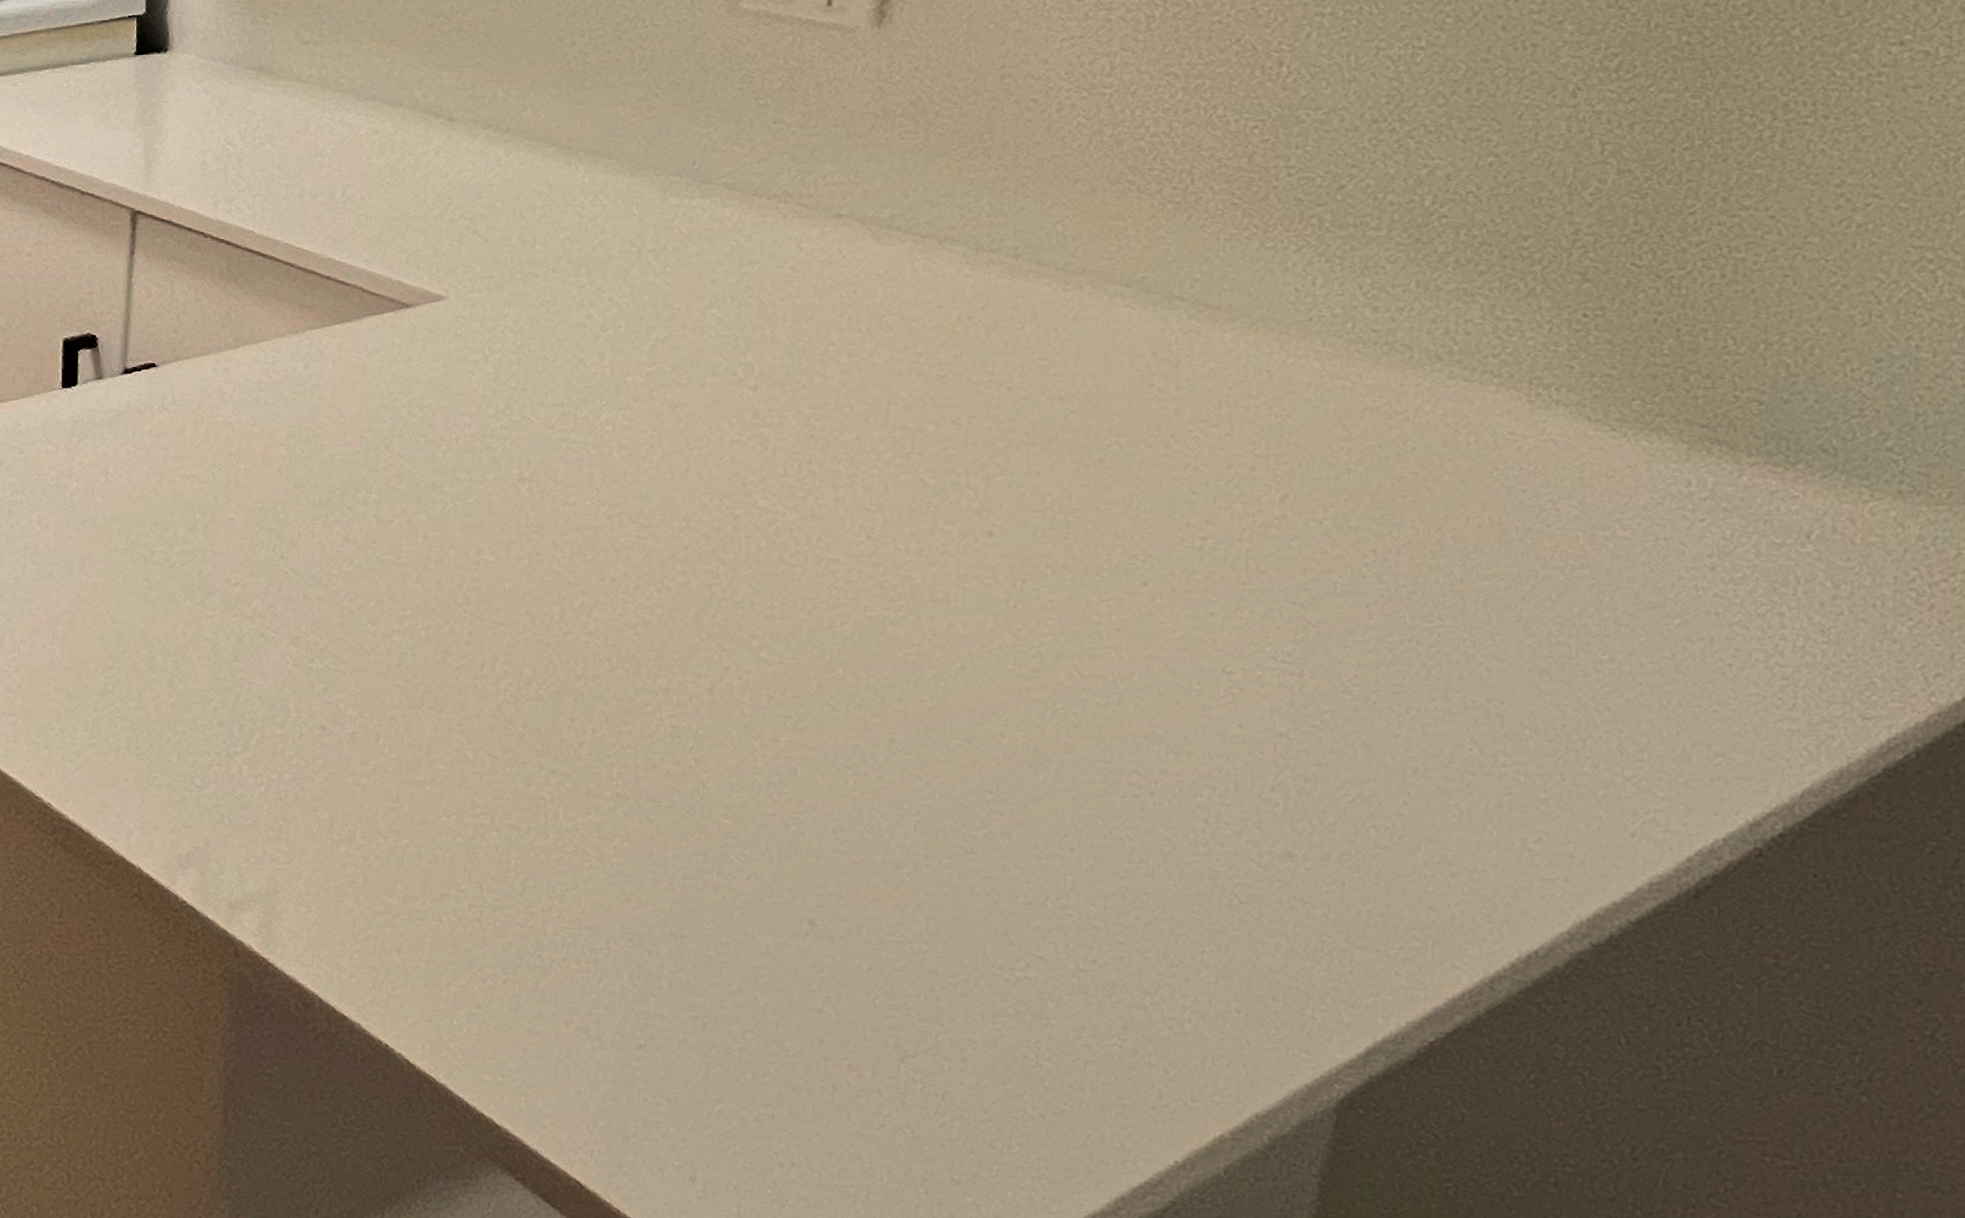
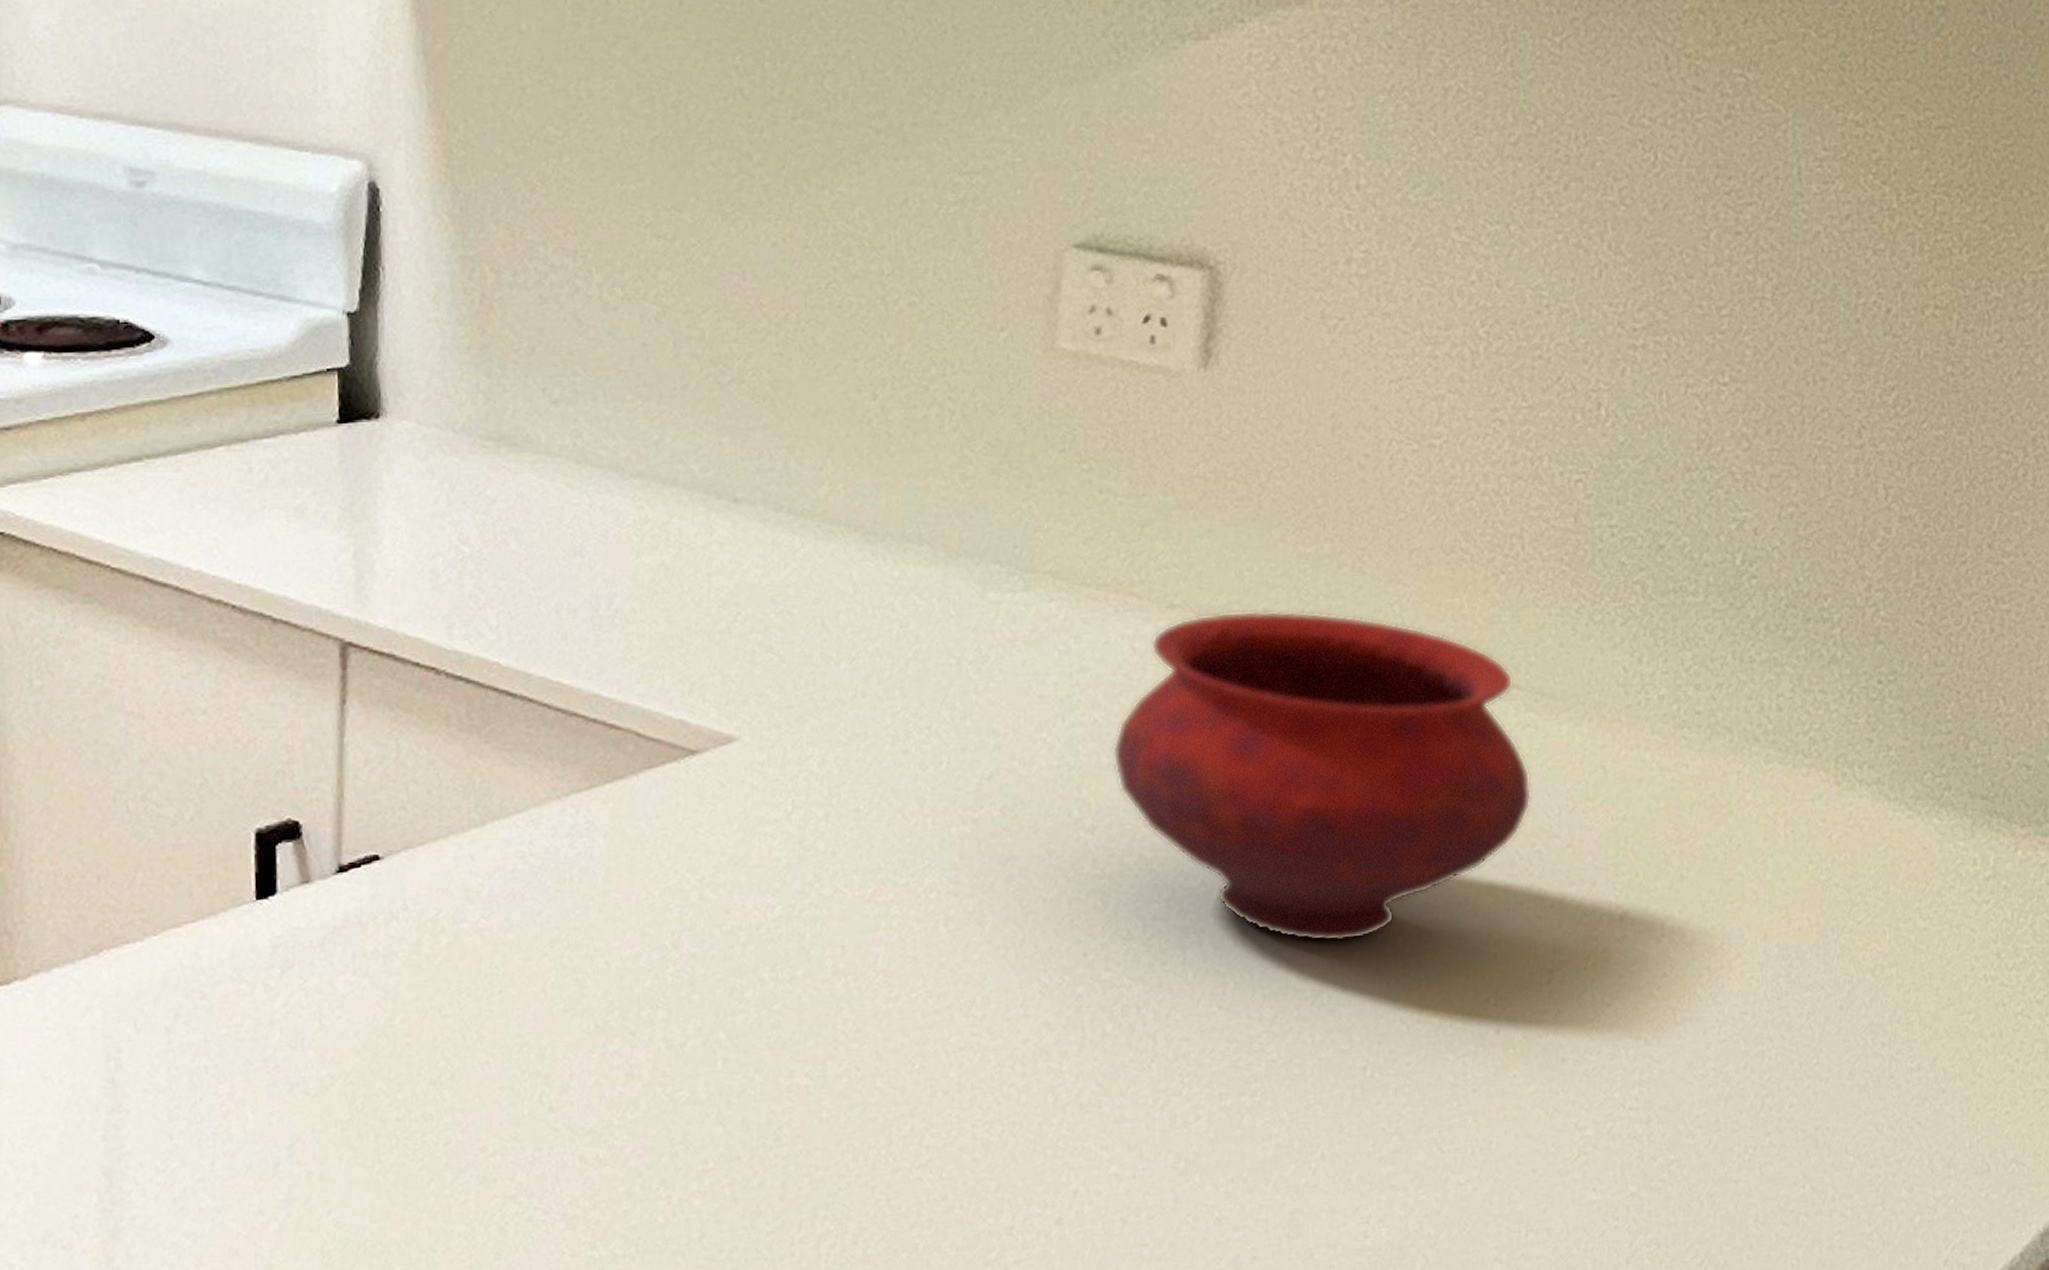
bowl: none [776,222,1191,497] -> present [1112,610,1532,943]

